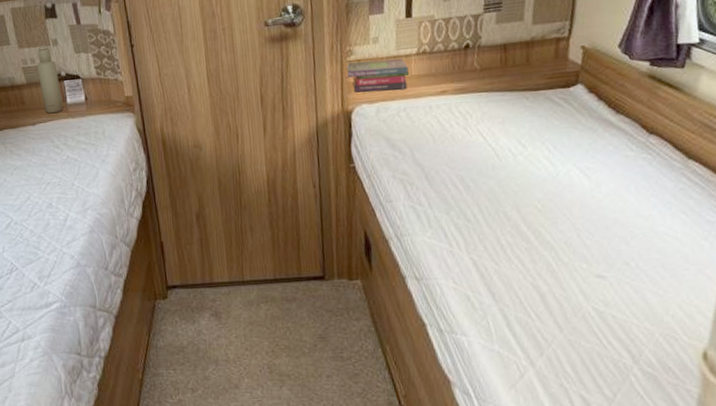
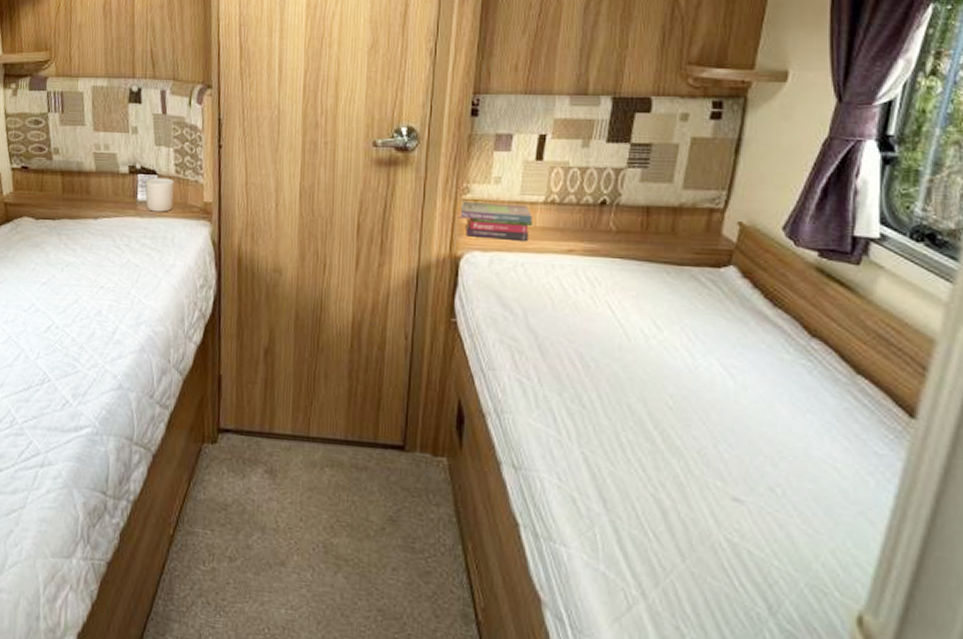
bottle: present [36,45,64,114] -> none [110,131,133,209]
mug: none [71,80,99,112] -> present [144,177,174,212]

